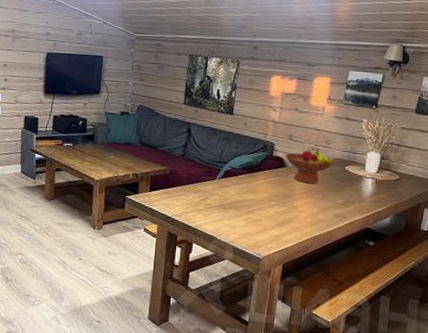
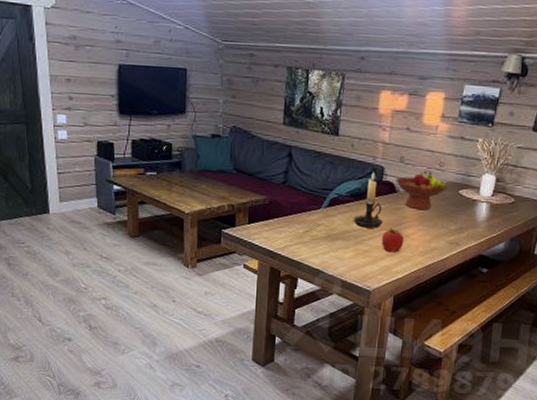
candle holder: none [245,148,273,200] -> present [353,172,383,228]
apple: none [271,200,293,223] -> present [381,228,405,253]

